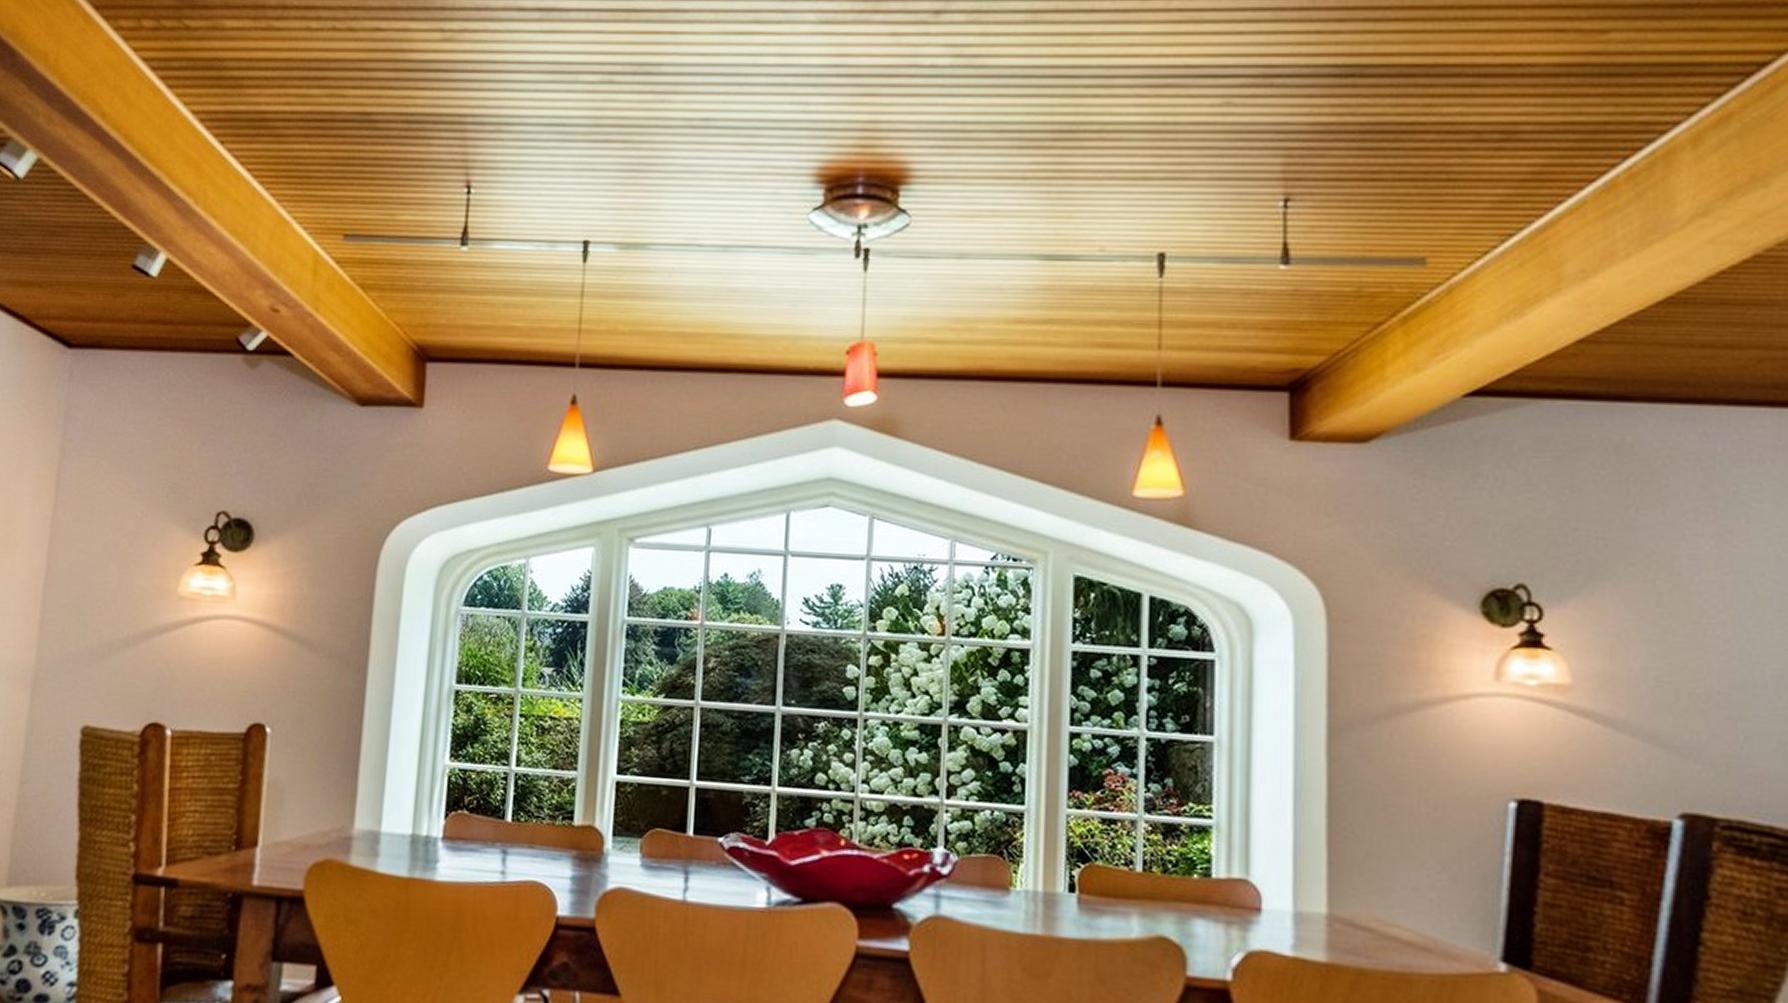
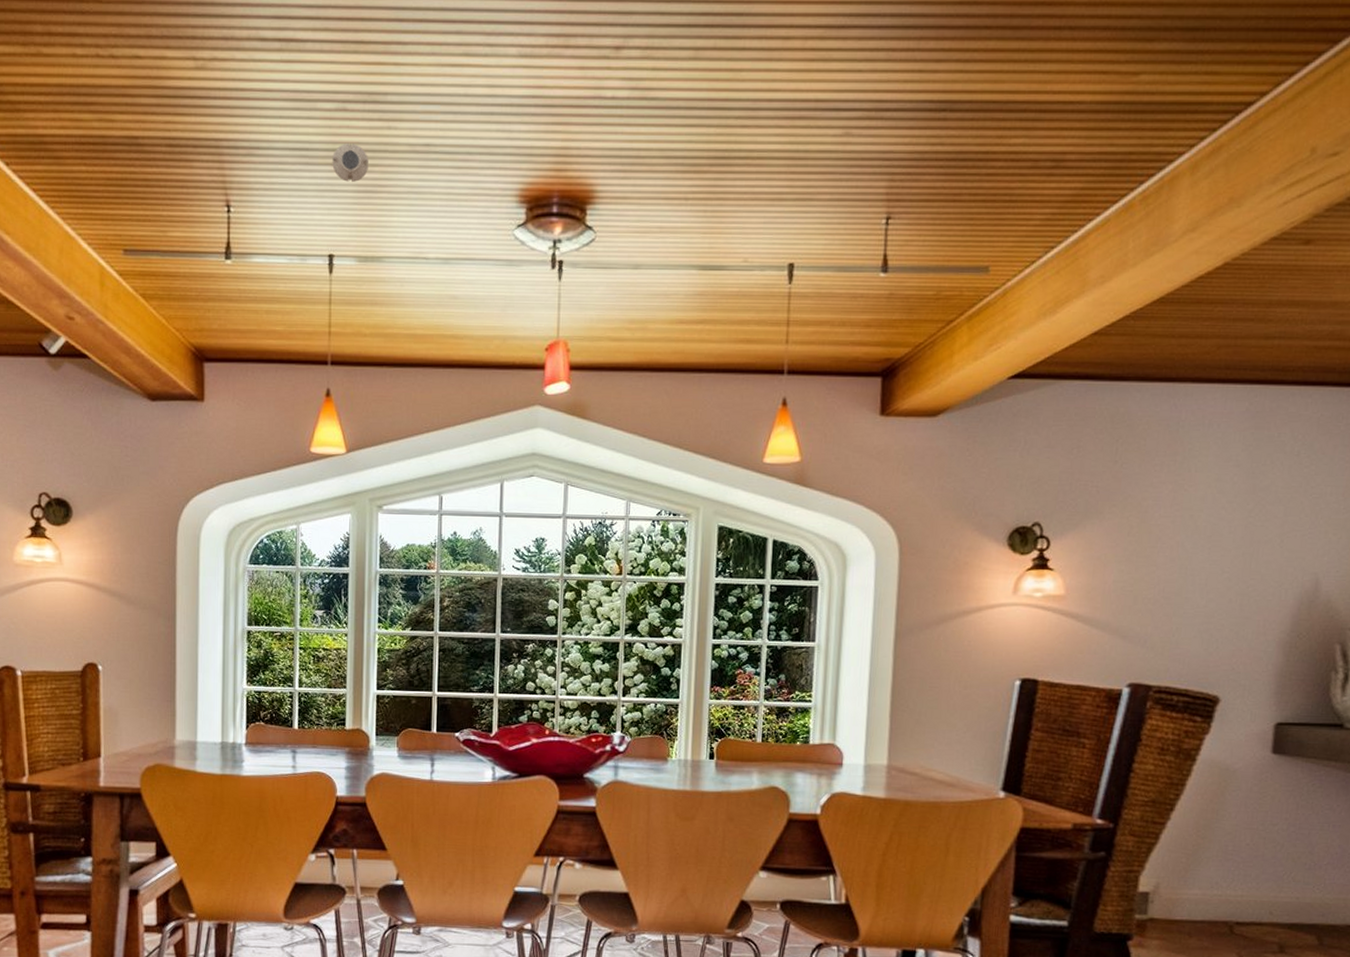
smoke detector: none [593,117,636,160] -> present [332,142,368,182]

